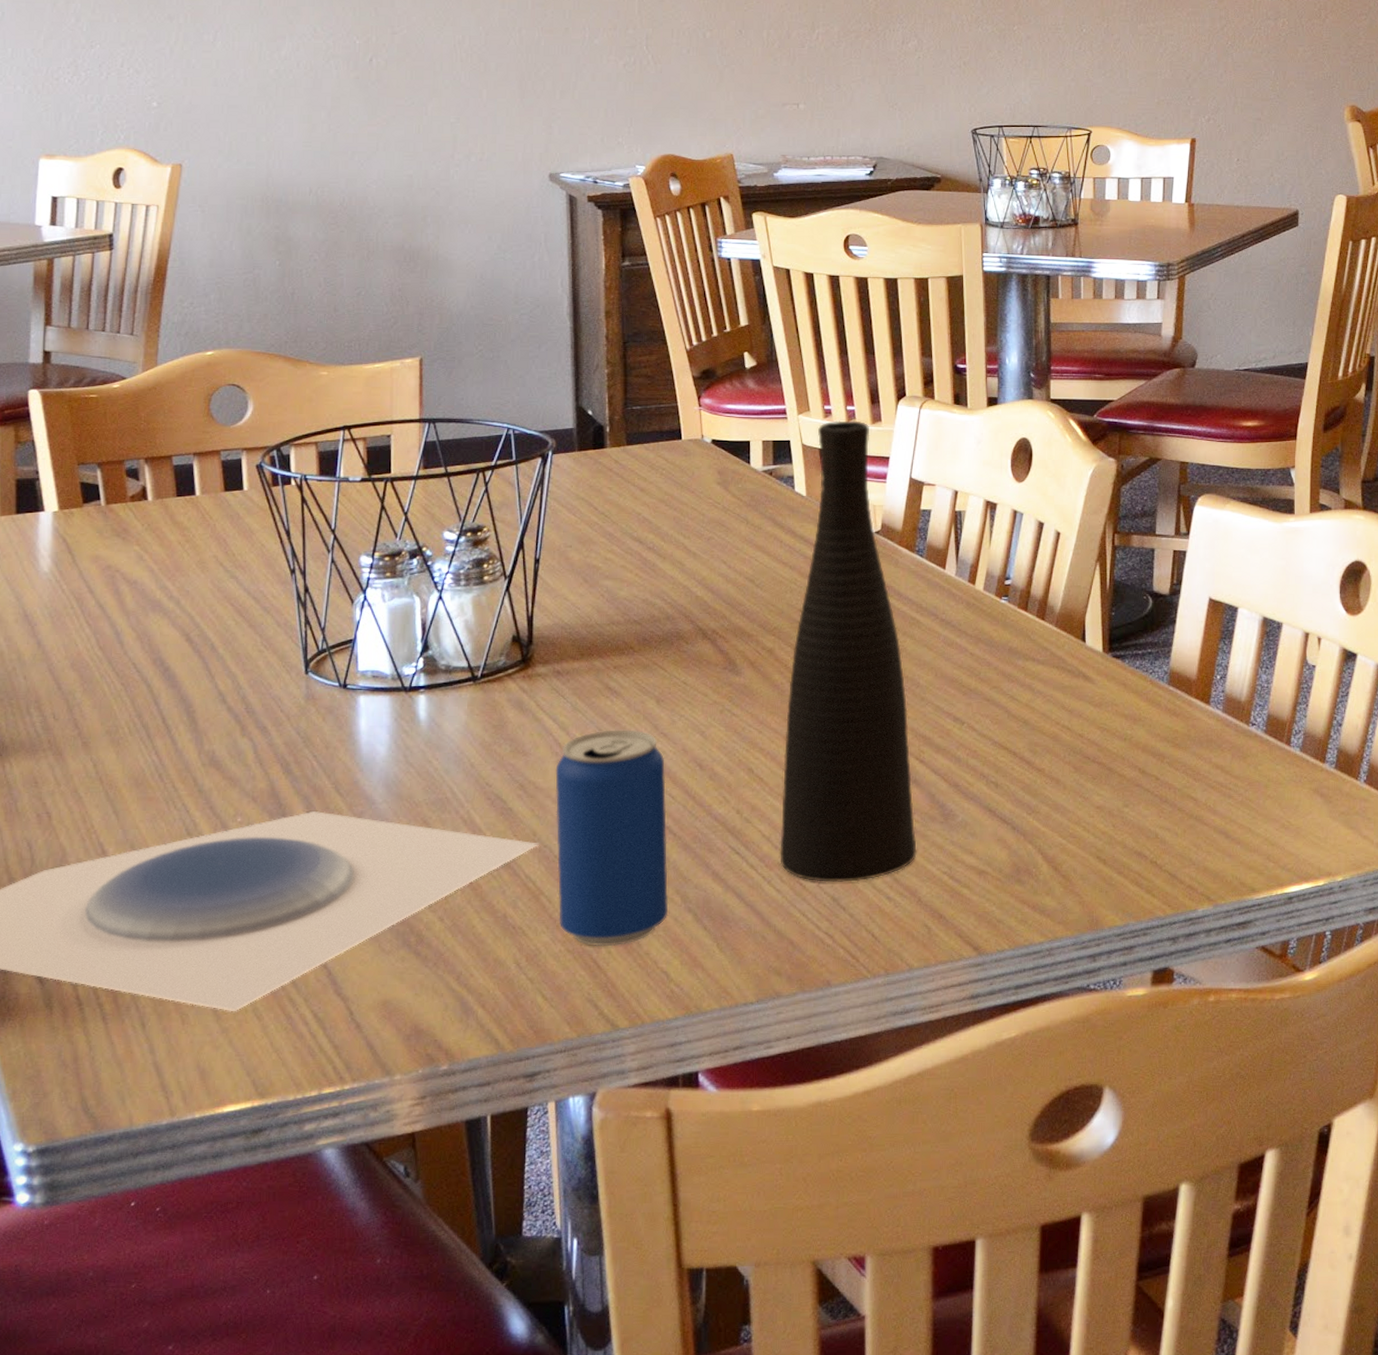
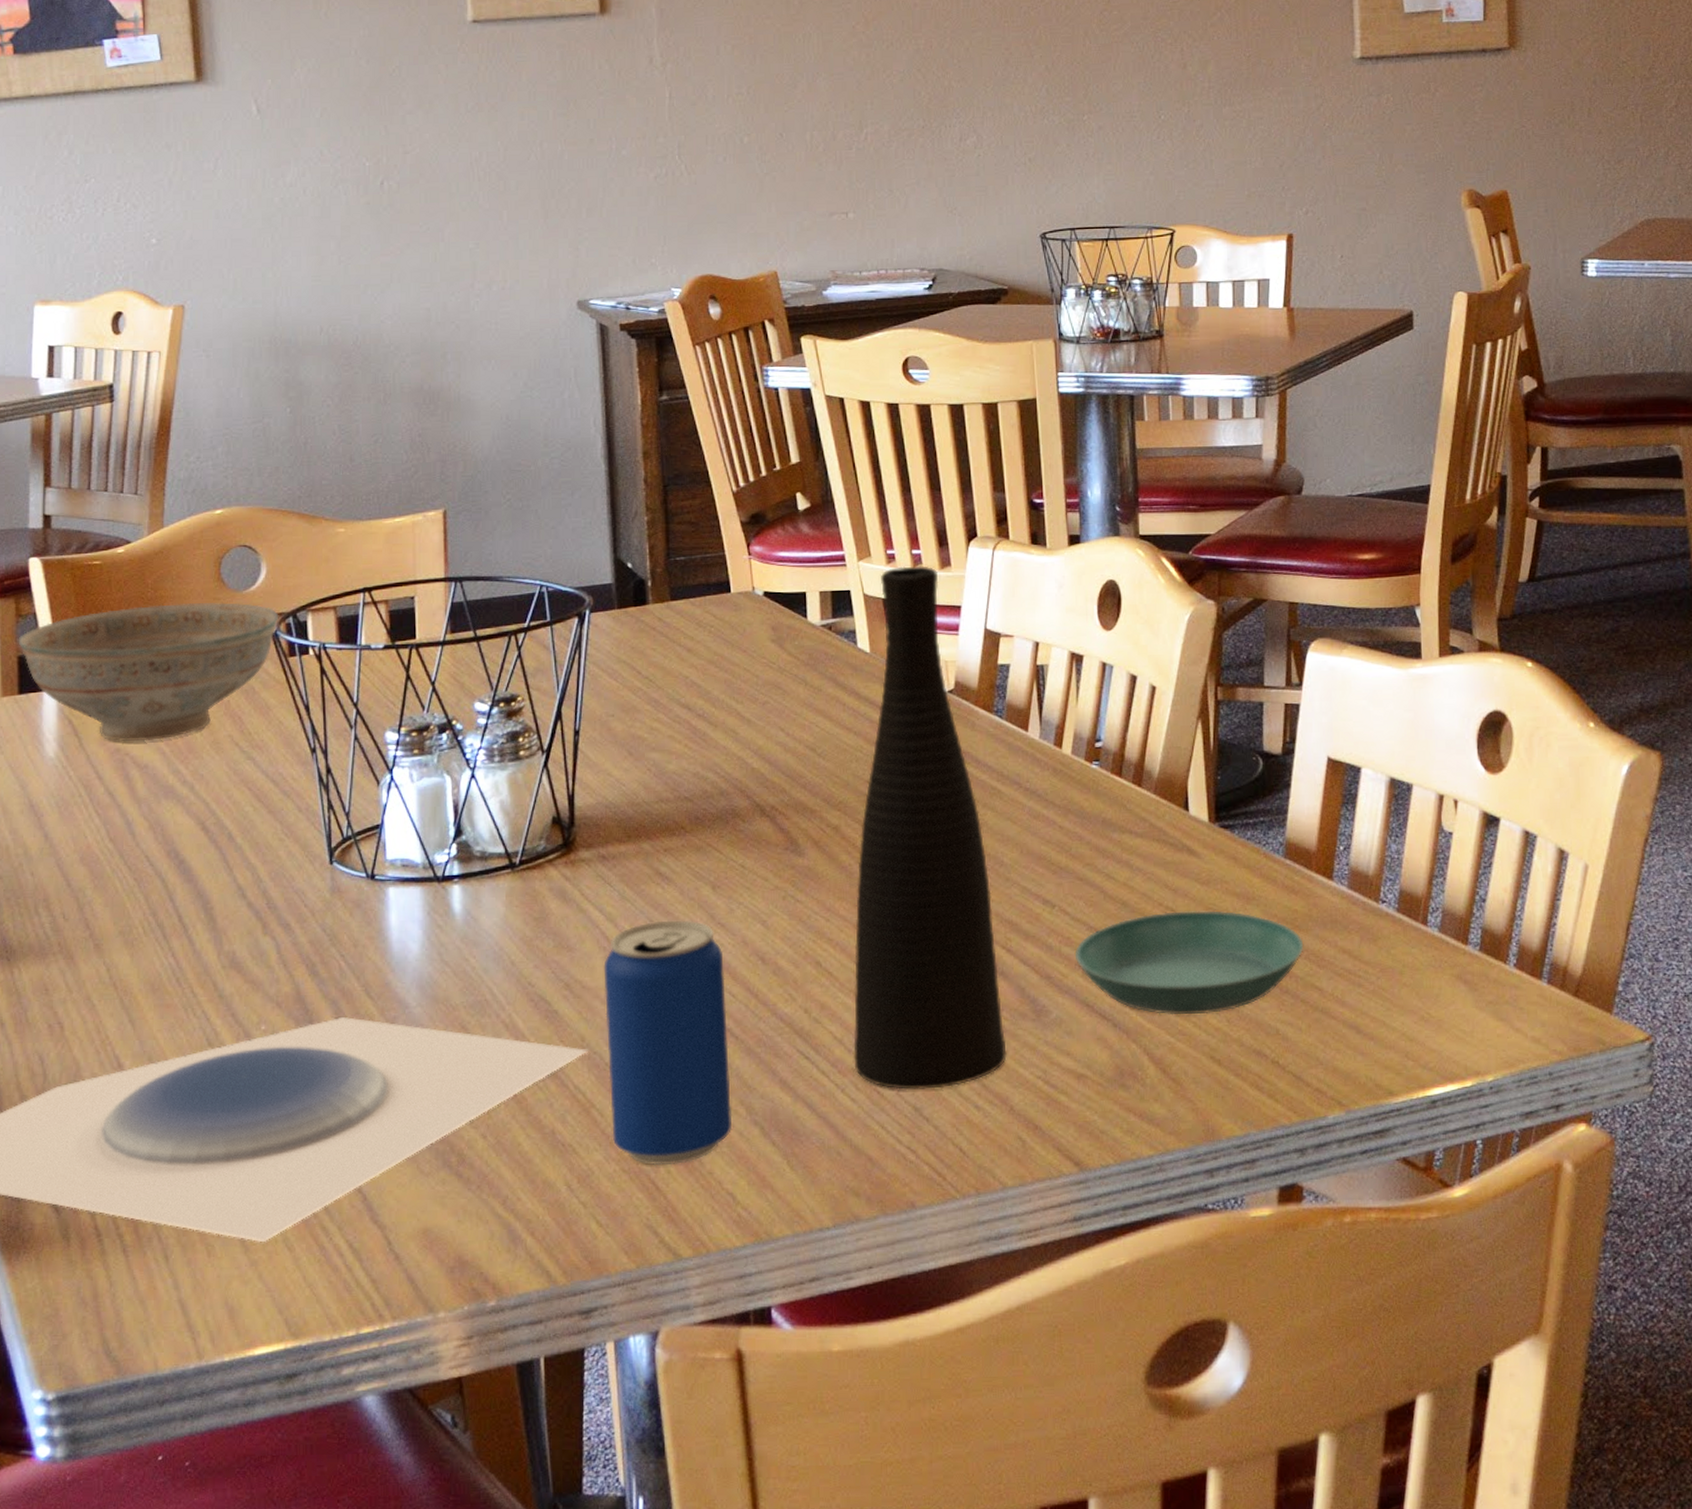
decorative bowl: none [16,436,264,560] -> present [18,603,279,742]
saucer: none [980,729,1182,820] -> present [1074,910,1304,1015]

